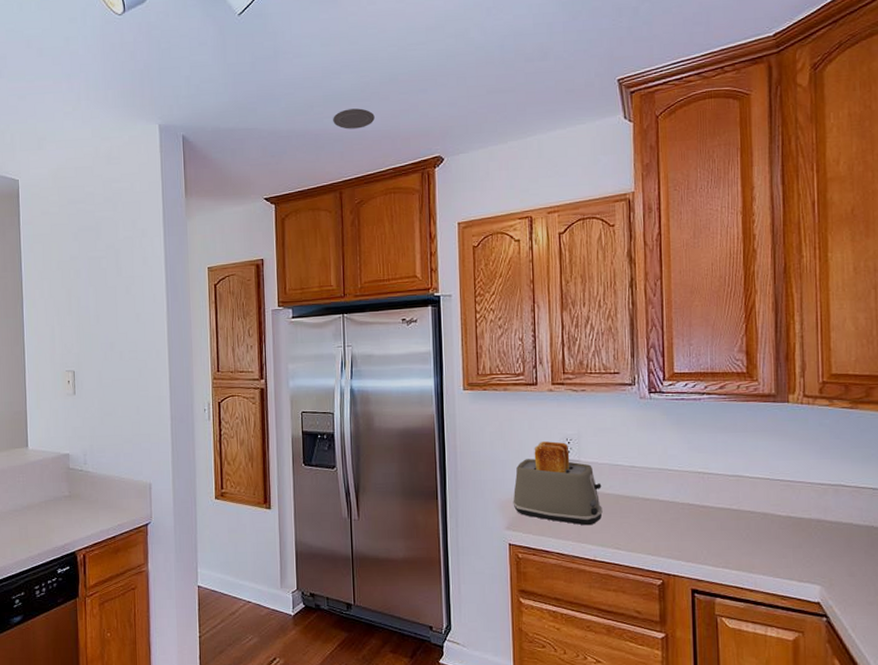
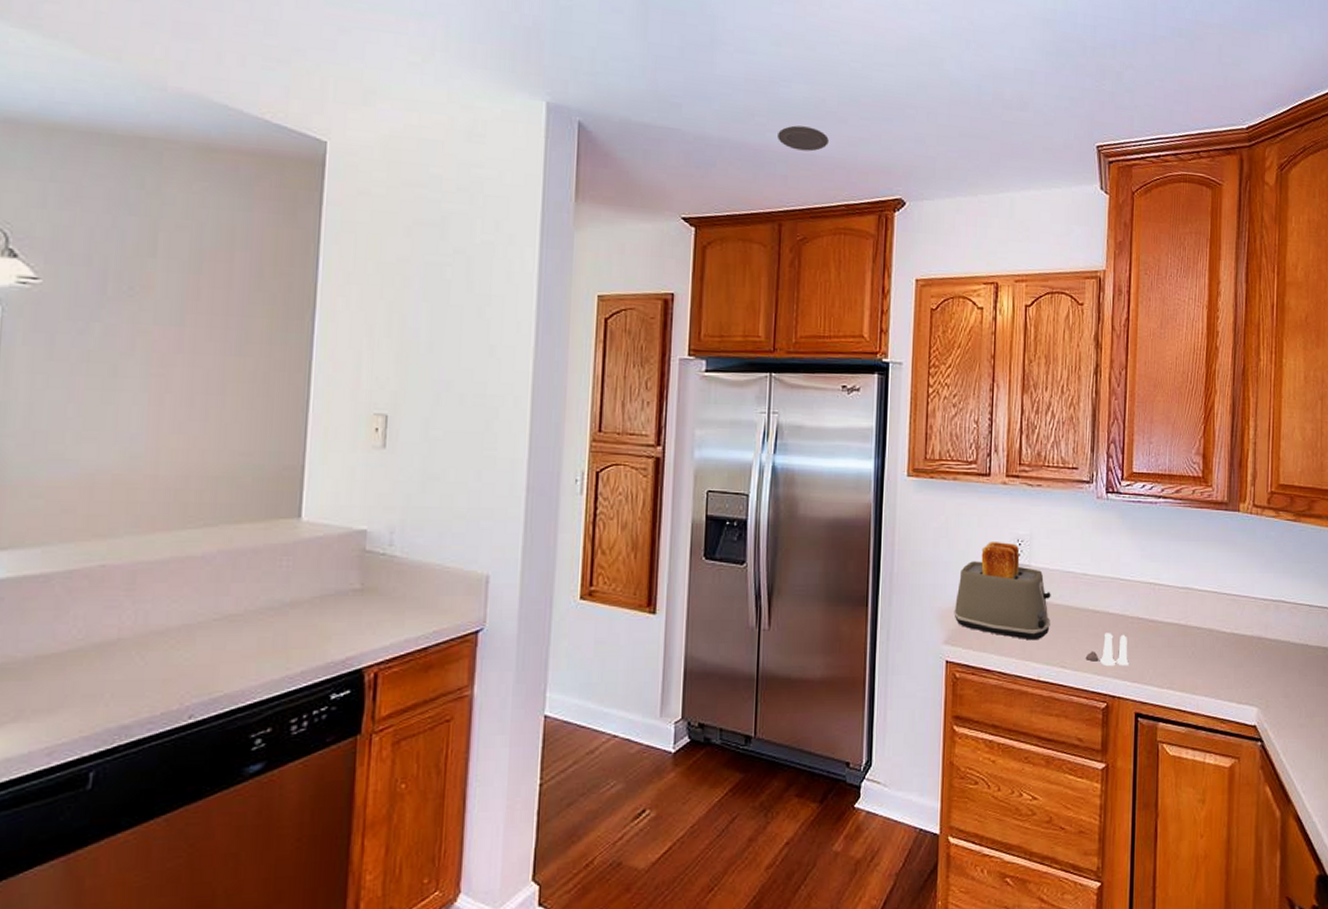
salt and pepper shaker set: none [638,518,682,548] -> present [1085,633,1129,667]

